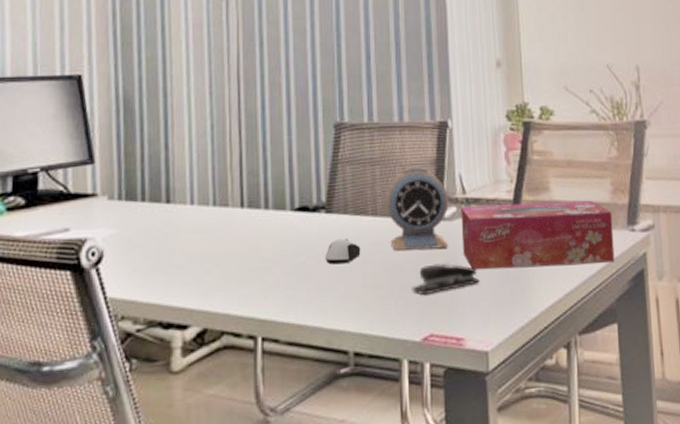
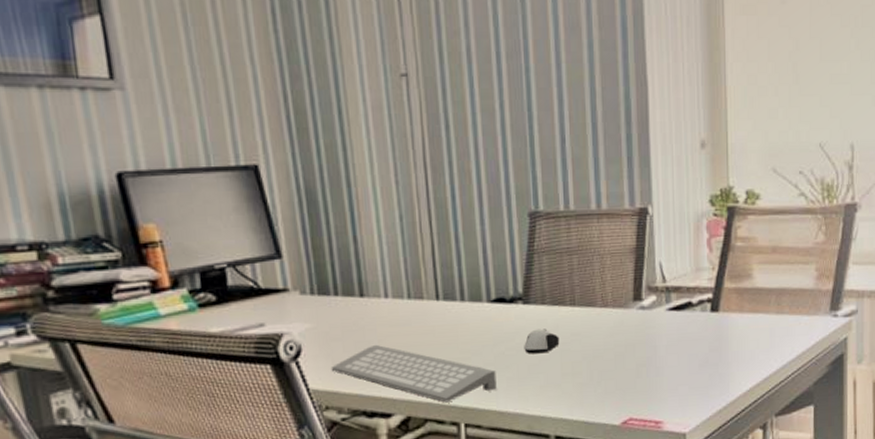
computer keyboard: none [130,251,296,315] -> present [330,344,497,403]
alarm clock: present [385,166,449,250] -> none [584,255,648,340]
stapler: present [412,263,480,296] -> none [611,351,679,382]
tissue box: present [460,200,615,269] -> none [660,286,815,356]

